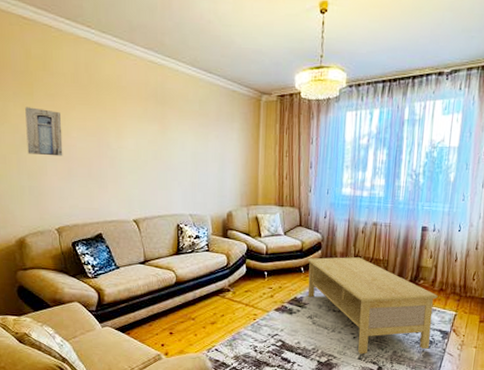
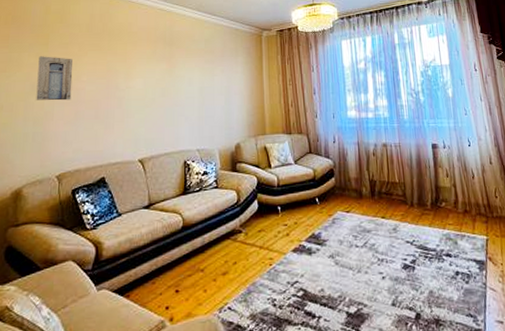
coffee table: present [307,257,438,354] -> none [321,182,468,299]

